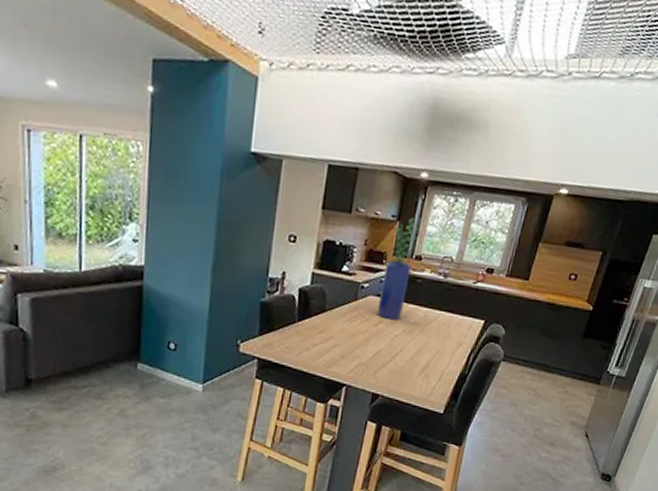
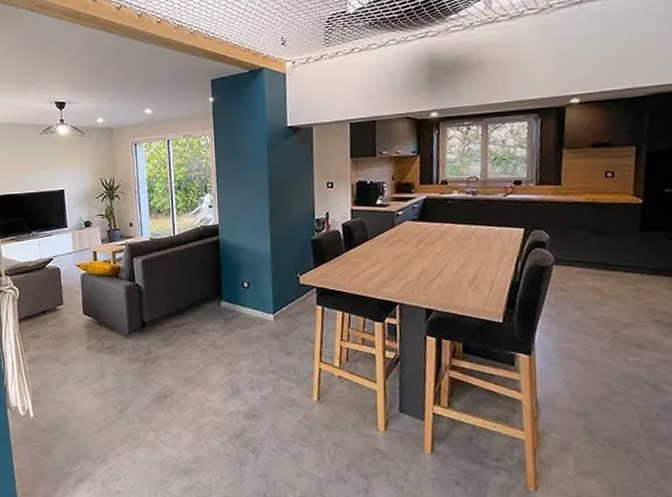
vase: present [376,213,424,321] -> none [414,144,442,240]

